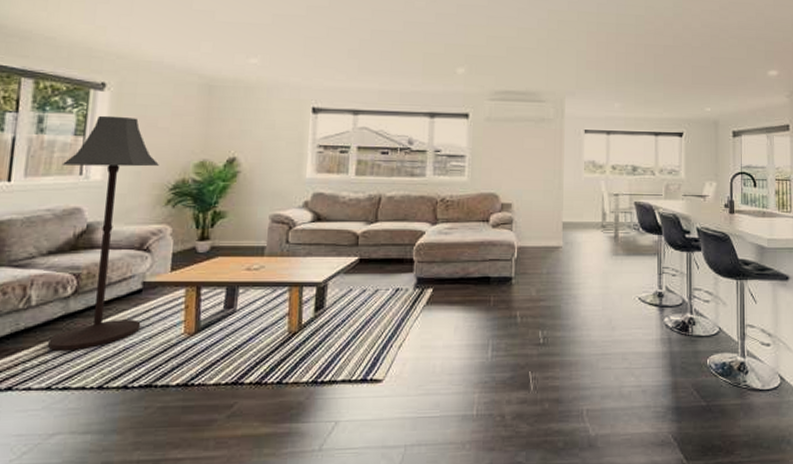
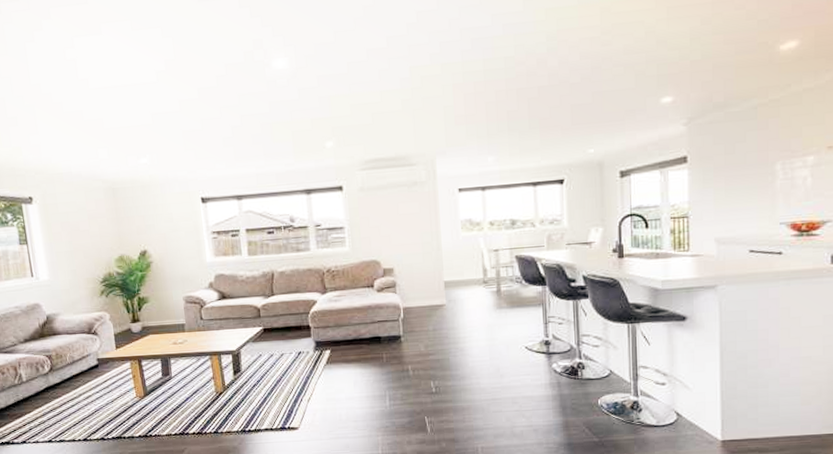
floor lamp: present [48,115,159,350] -> none [16,224,104,414]

